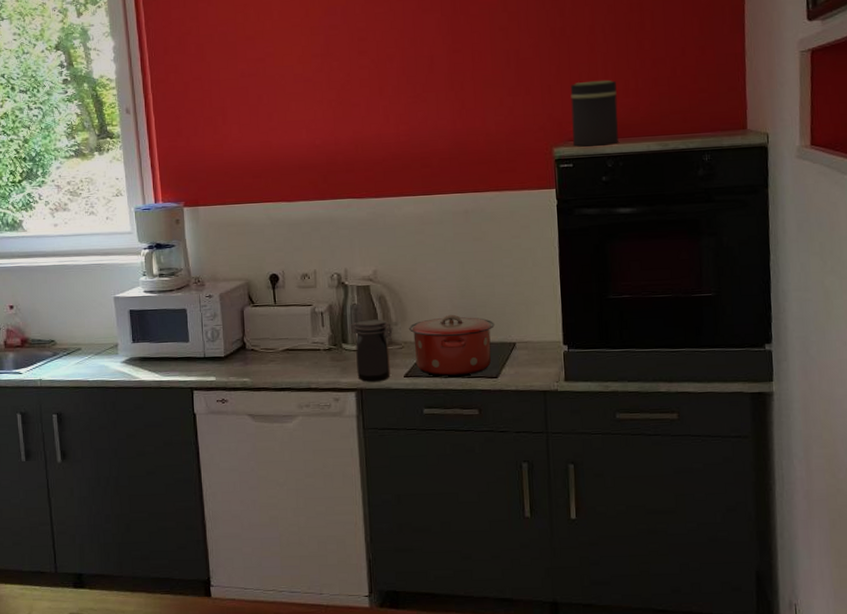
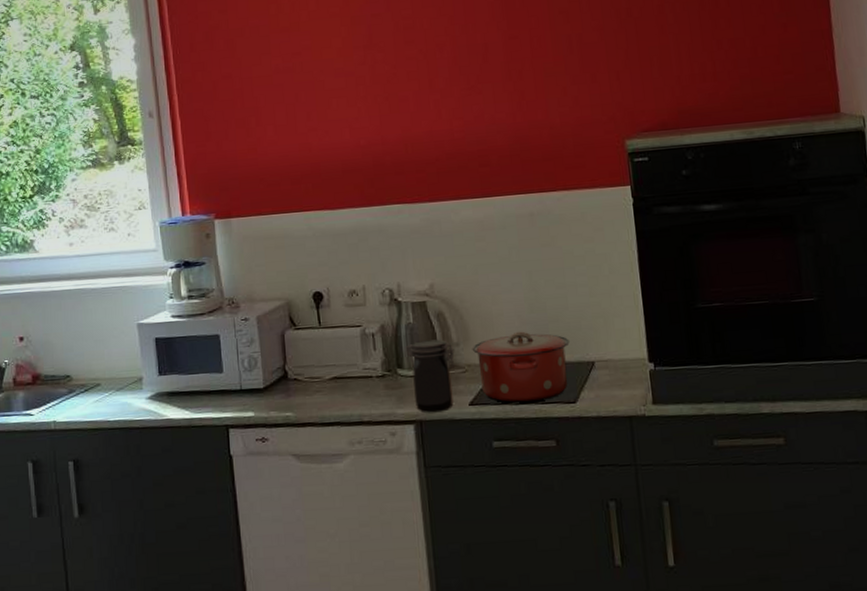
cylinder: present [570,80,619,148] -> none [640,63,698,139]

